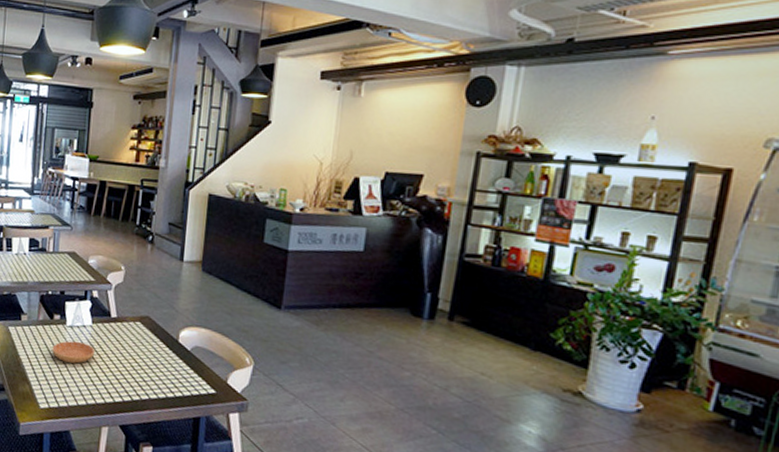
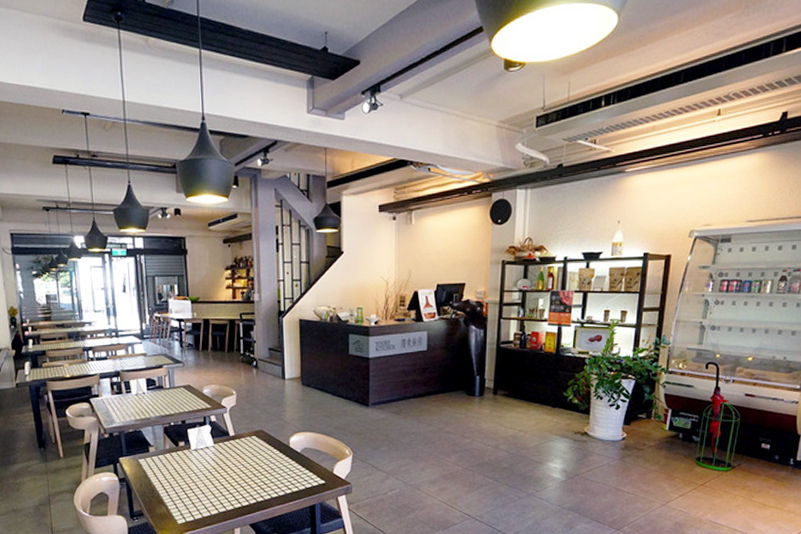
saucer: present [52,340,96,364] -> none [181,461,220,481]

